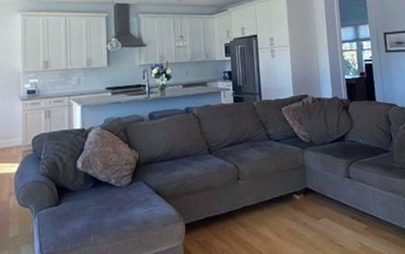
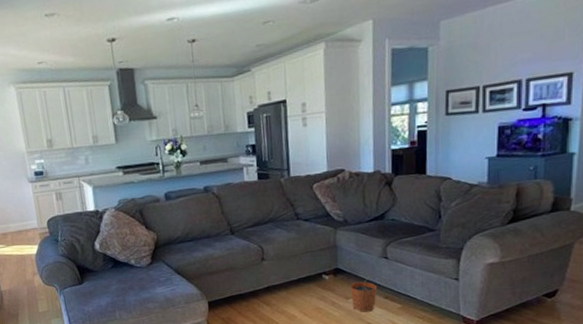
plant pot: none [319,196,344,234] -> present [350,276,377,312]

